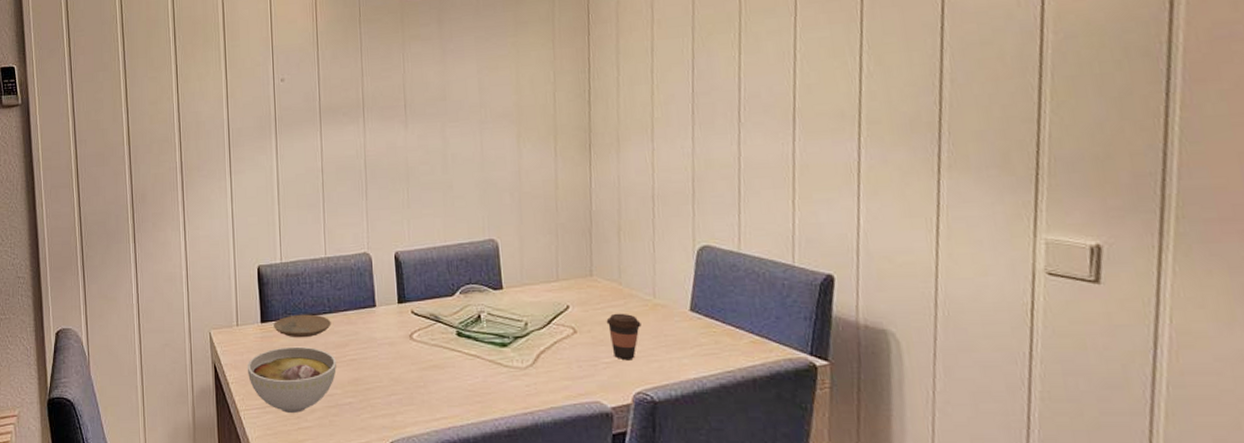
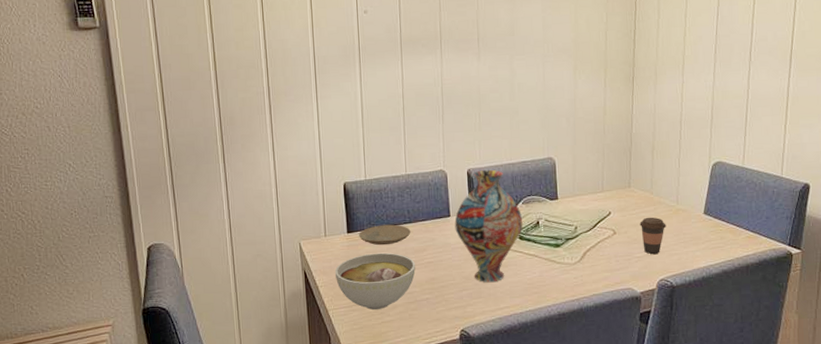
vase: none [381,252,462,386] -> present [454,169,523,282]

